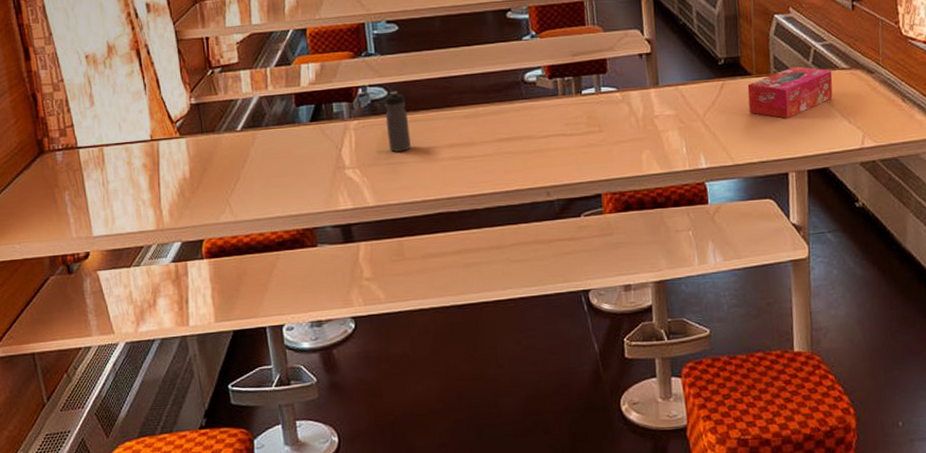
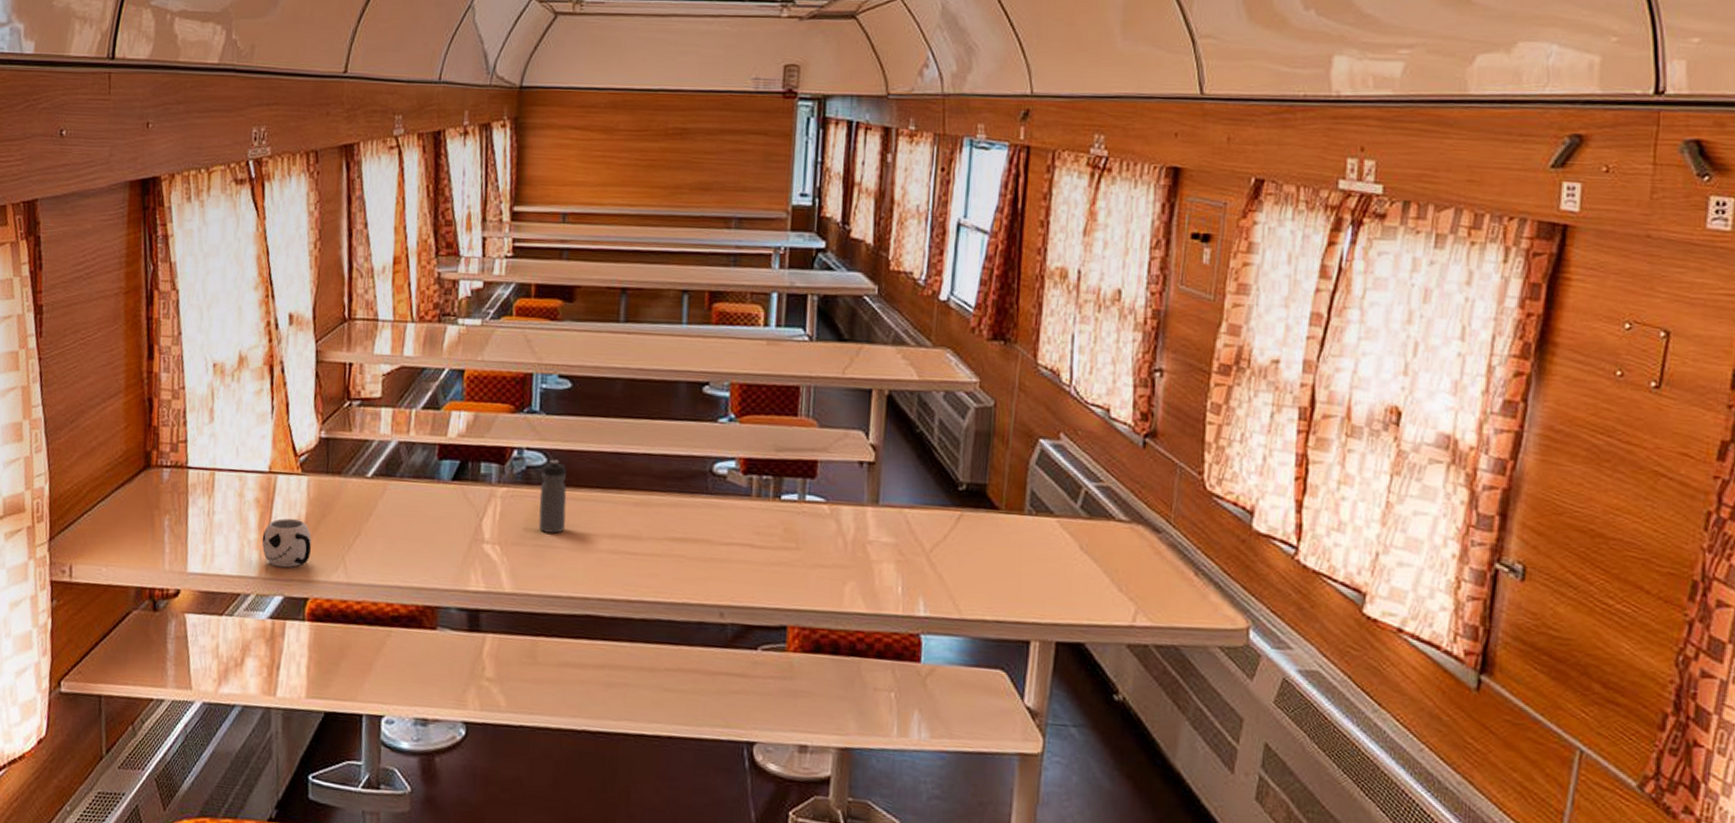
mug: none [154,175,200,219] -> present [261,518,312,568]
tissue box: present [747,66,833,119] -> none [990,507,1106,572]

